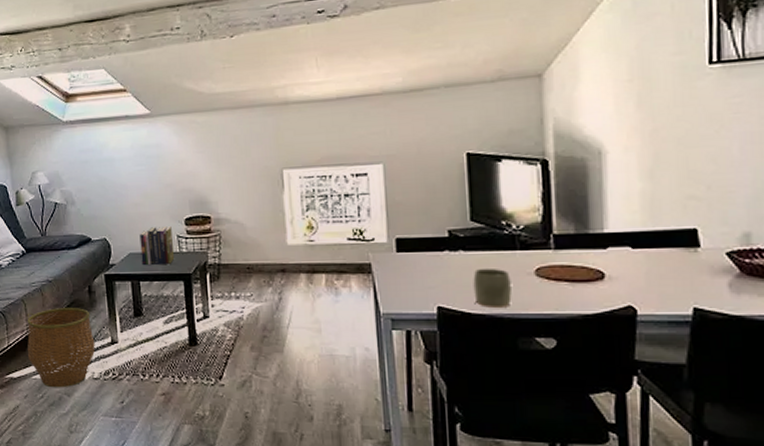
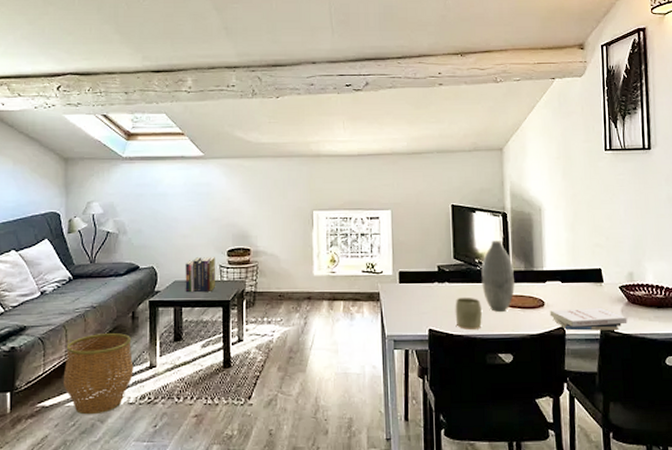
vase: none [510,196,559,286] -> present [481,240,515,312]
books: none [612,280,739,311] -> present [549,307,628,331]

